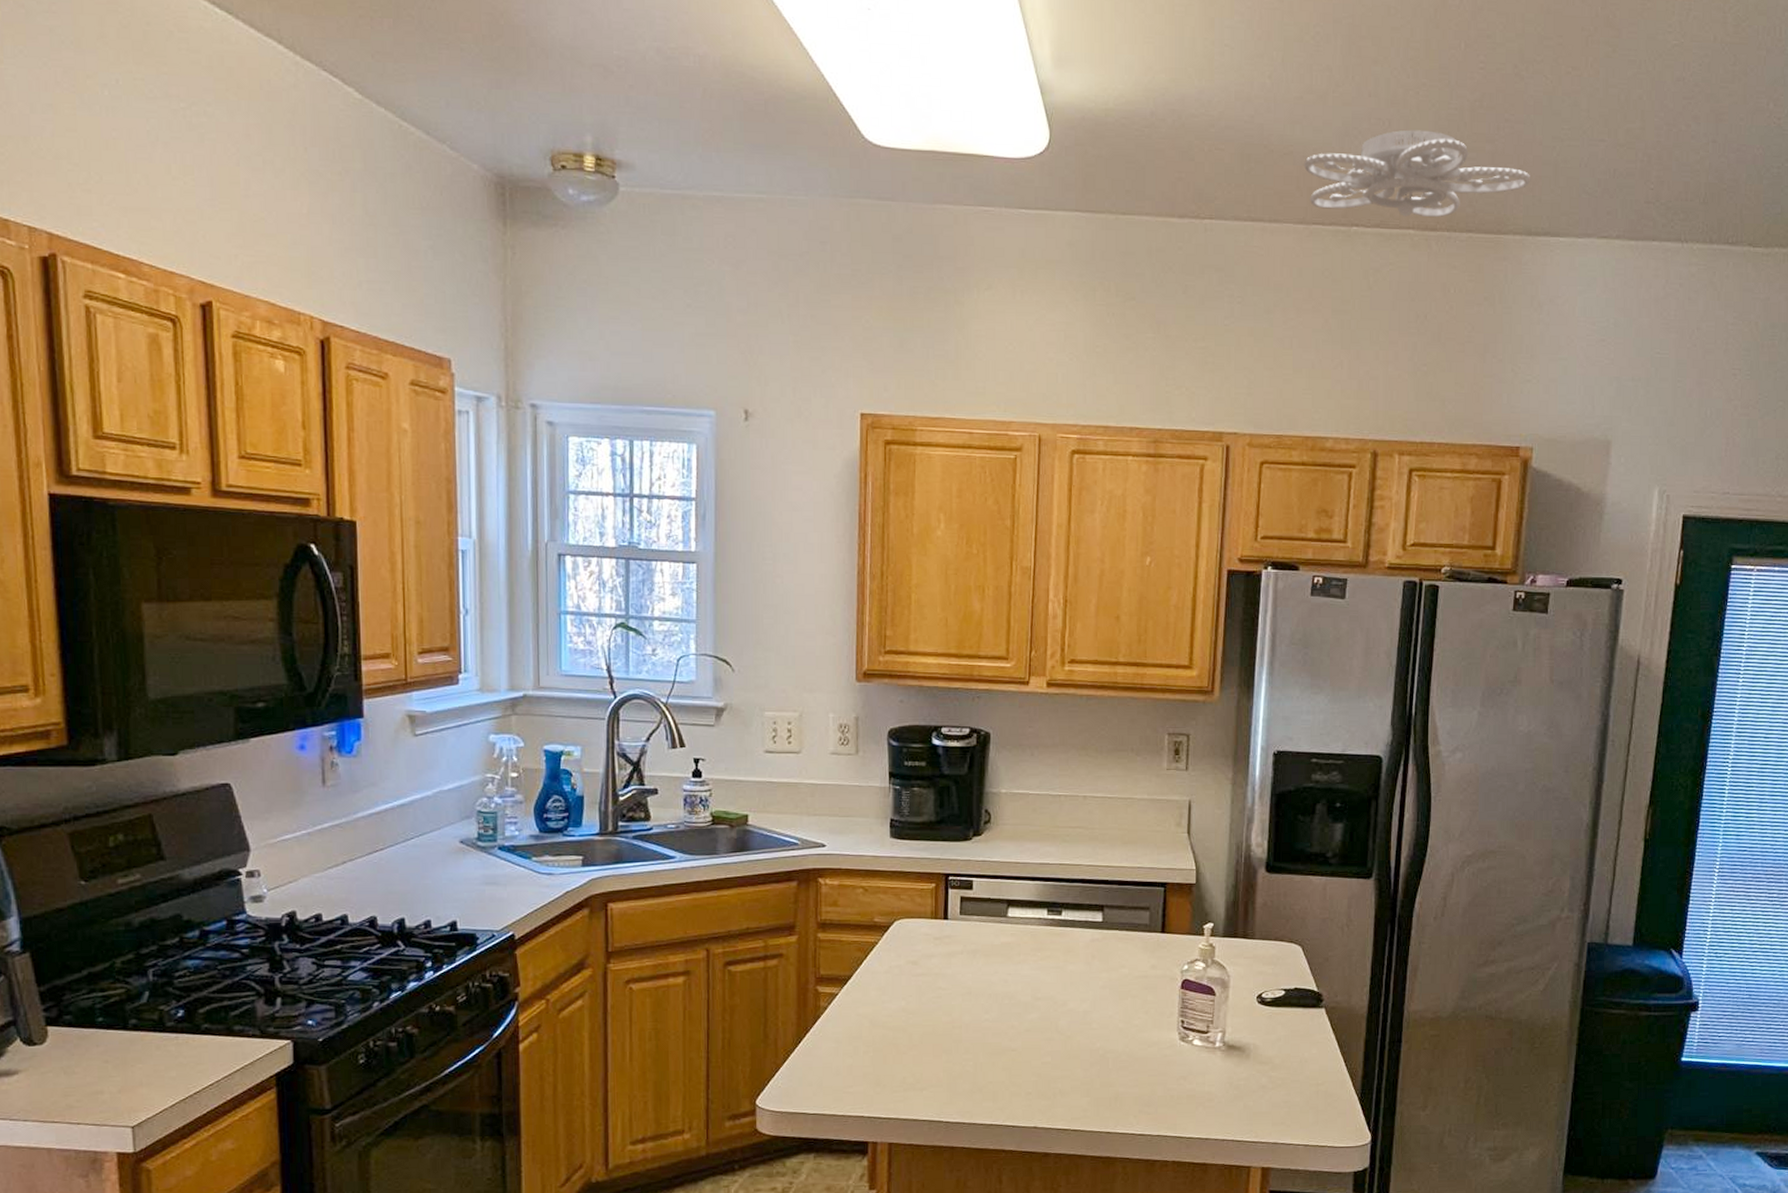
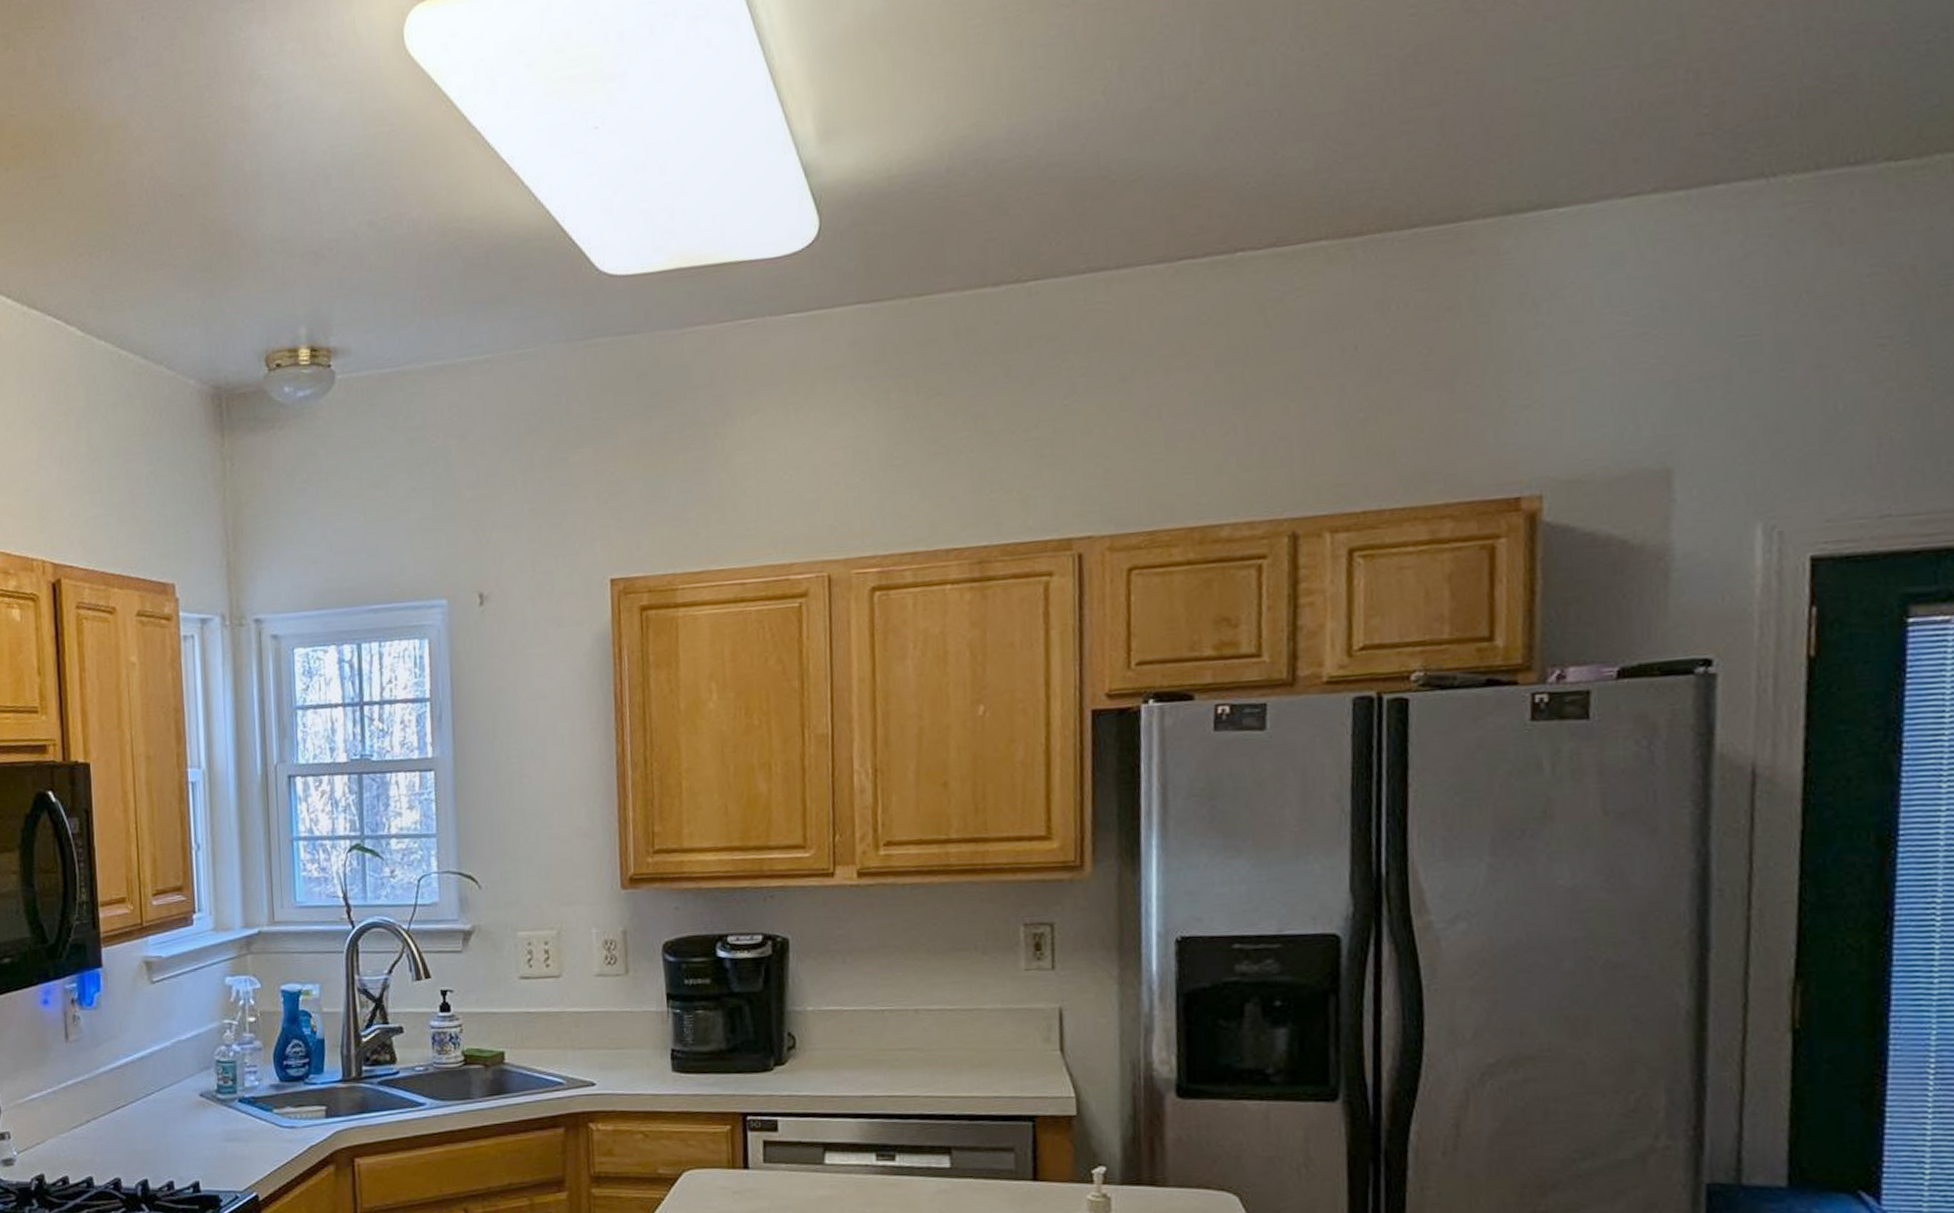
ceiling light fixture: present [1304,130,1531,218] -> none [1160,108,1505,239]

